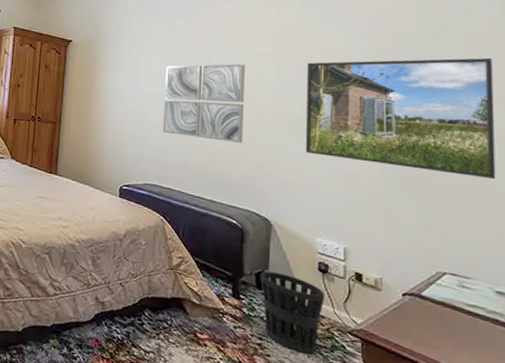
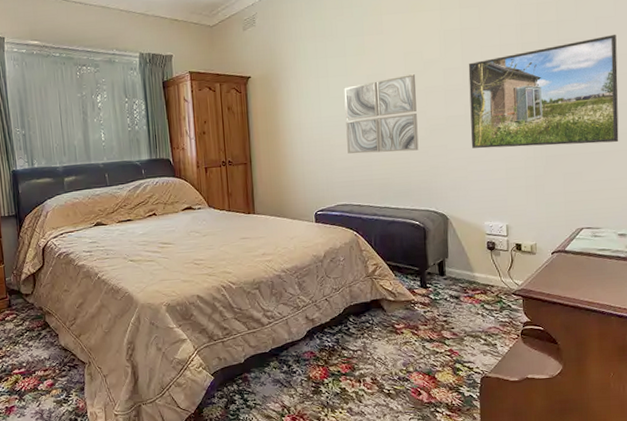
wastebasket: present [260,271,326,355] -> none [442,258,494,320]

